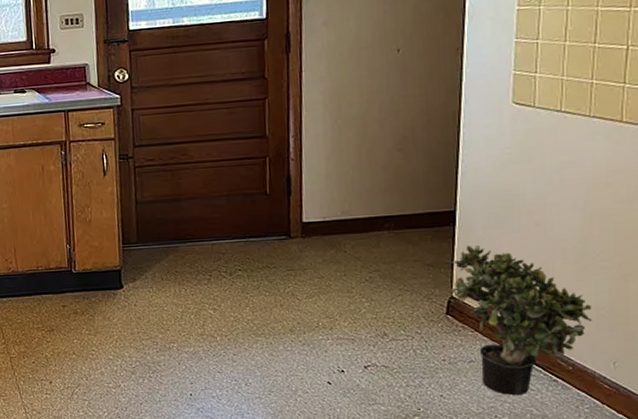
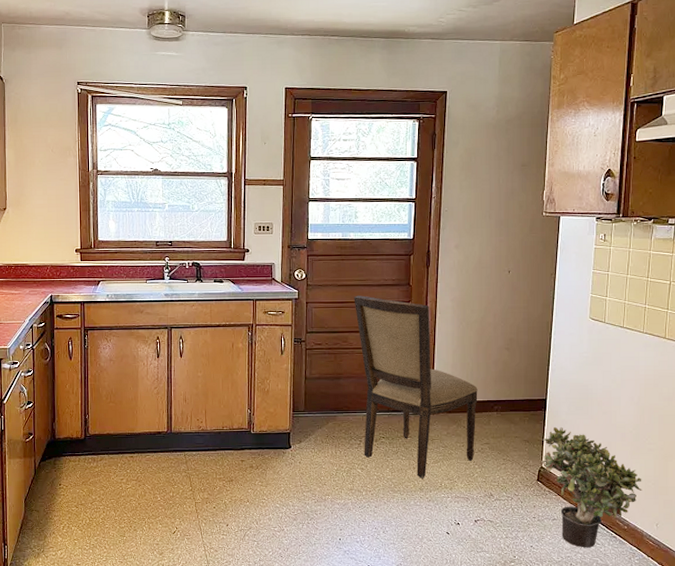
dining chair: none [192,95,362,318] -> present [354,295,478,478]

